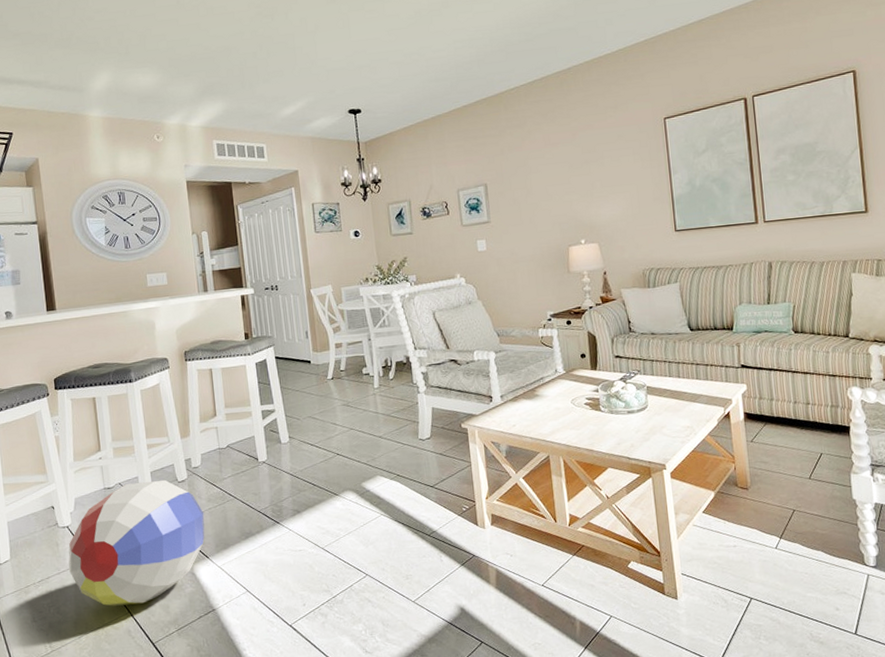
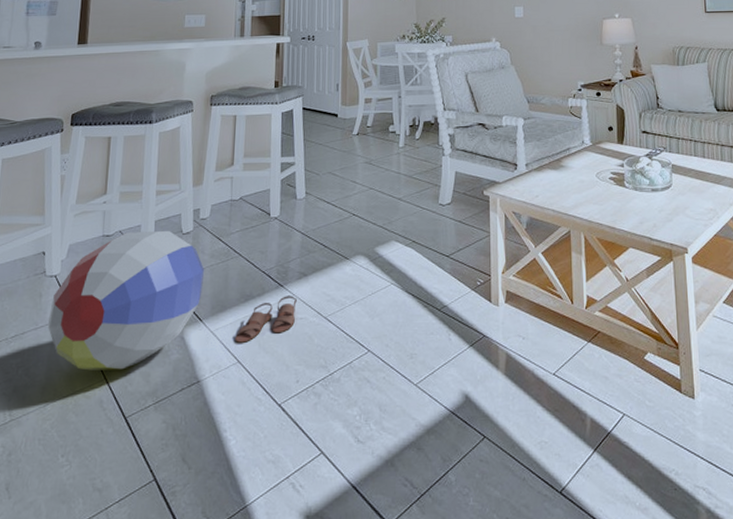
sandal: none [241,531,295,575] -> present [235,296,297,343]

